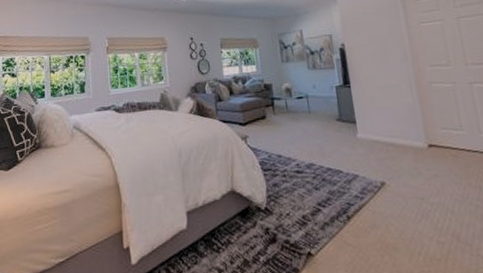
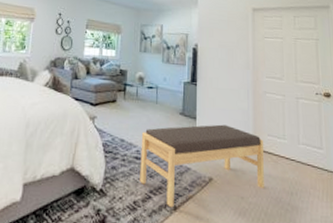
bench: none [298,124,446,218] -> present [139,124,264,208]

